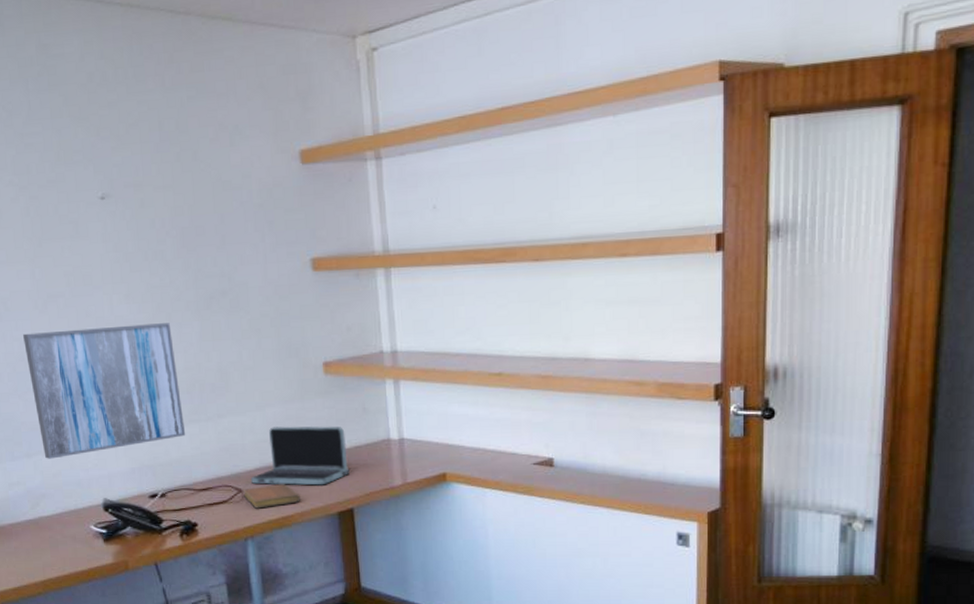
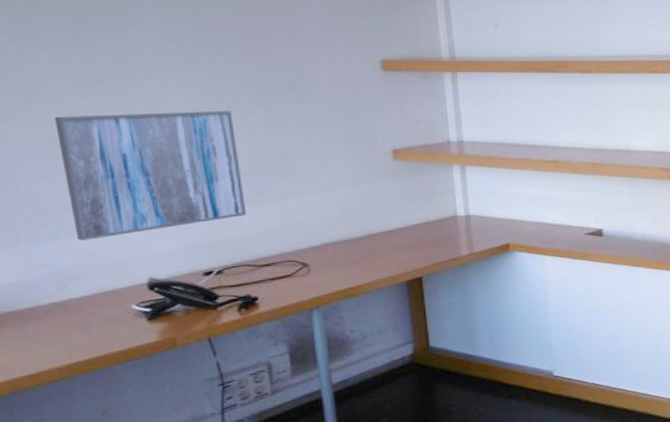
notebook: present [242,484,300,509] -> none [308,257,369,281]
laptop: present [251,426,350,486] -> none [318,205,418,259]

